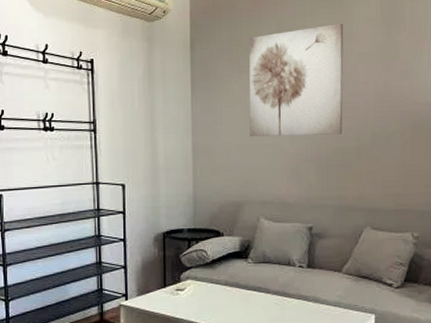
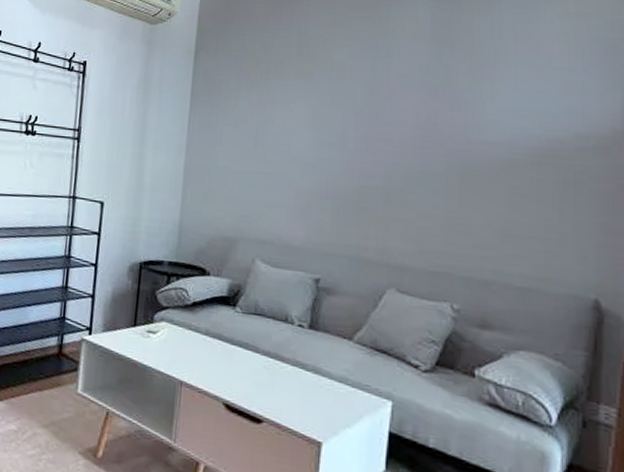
wall art: present [249,24,344,137] -> none [253,38,382,170]

